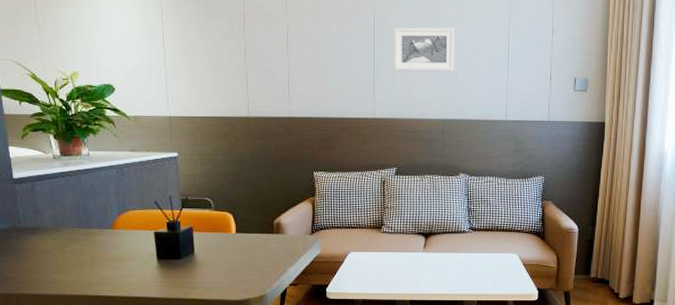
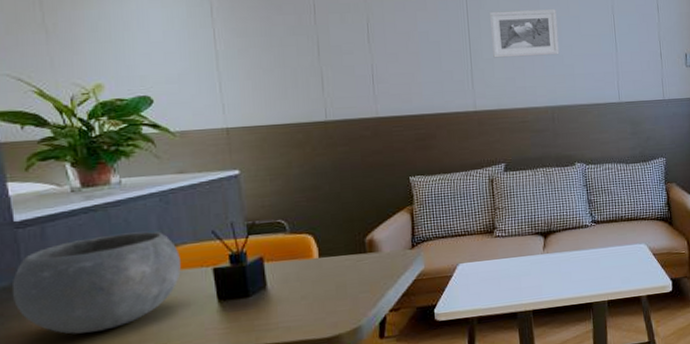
bowl: none [11,196,130,271] -> present [11,231,181,335]

